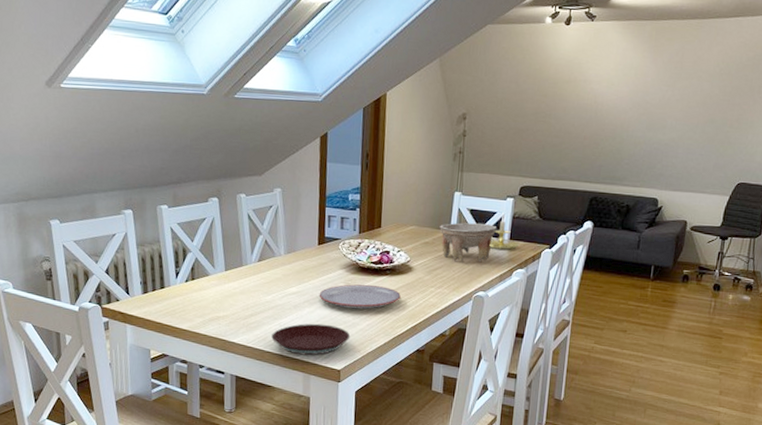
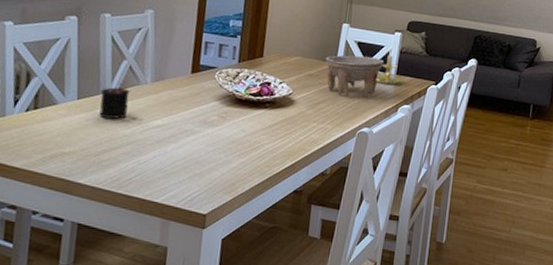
candle: none [243,255,268,287] -> present [99,82,130,119]
plate: present [271,323,351,356] -> none [127,161,221,199]
plate: present [319,284,401,310] -> none [187,117,280,146]

